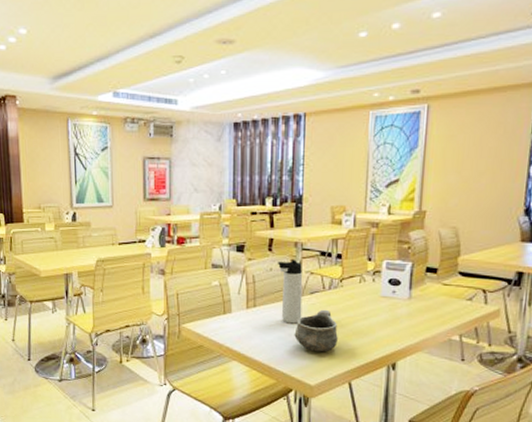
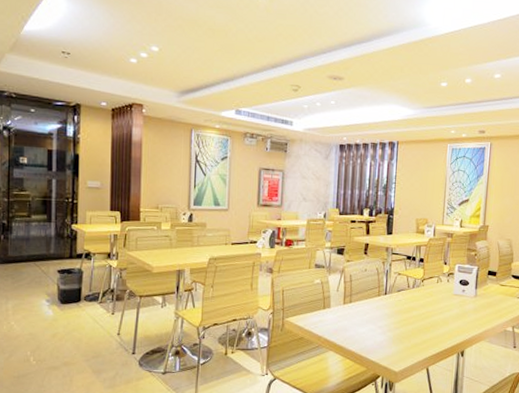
thermos bottle: present [278,260,303,324] -> none [372,262,392,318]
bowl: present [294,309,338,353] -> none [383,305,419,342]

